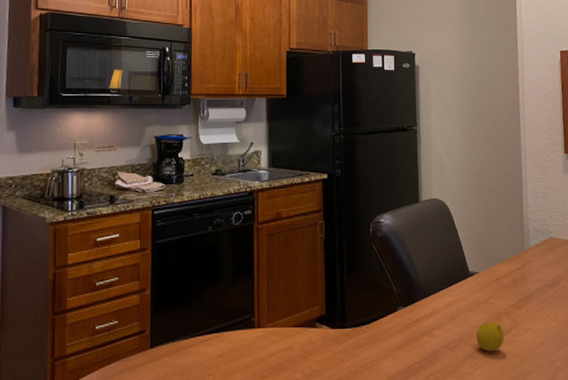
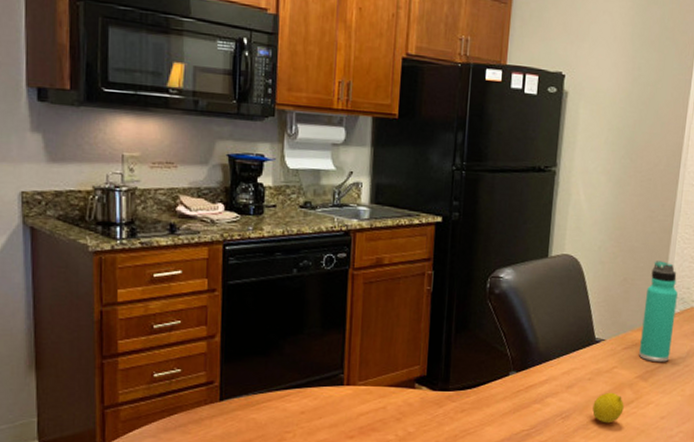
thermos bottle: none [508,199,539,291] -> present [638,261,678,363]

